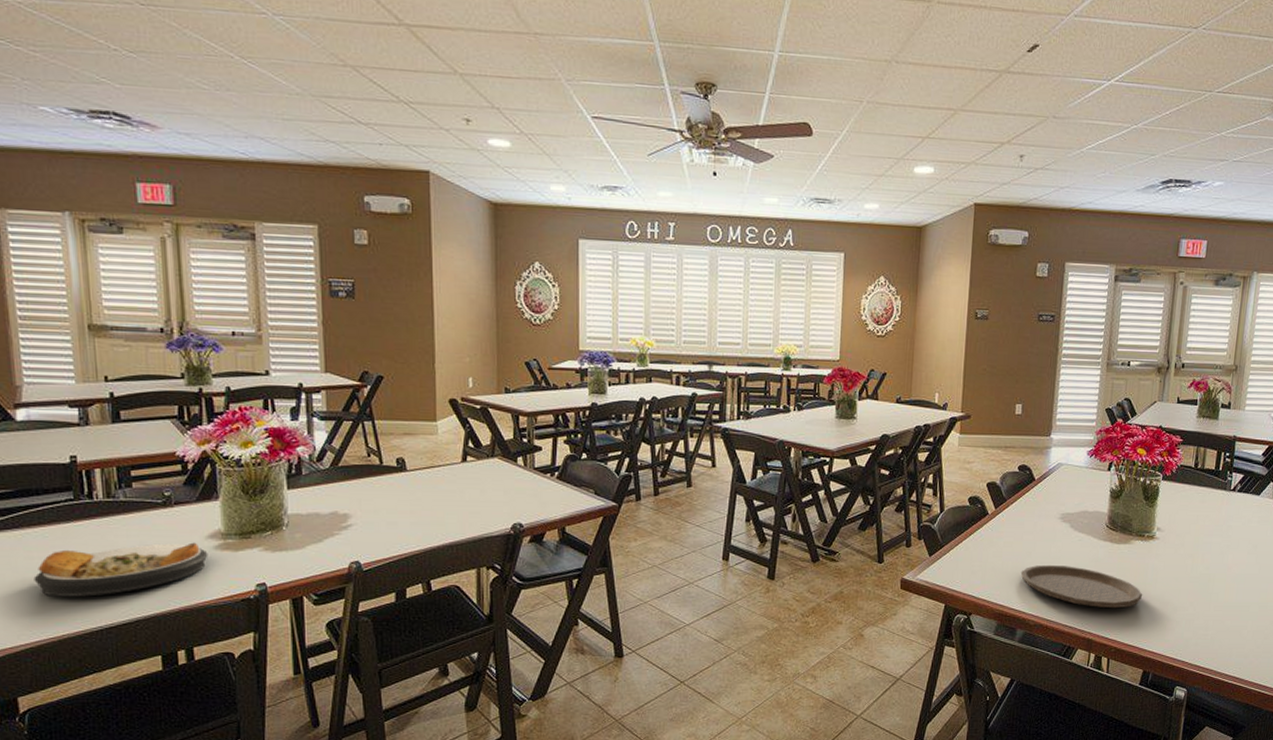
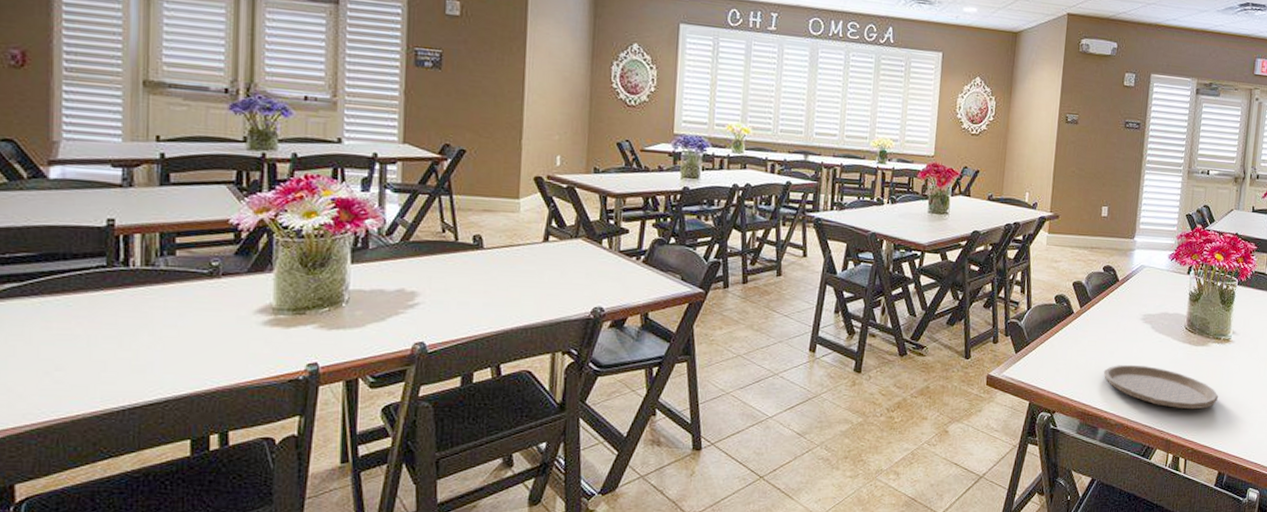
plate: present [33,542,208,597] -> none [49,317,256,373]

